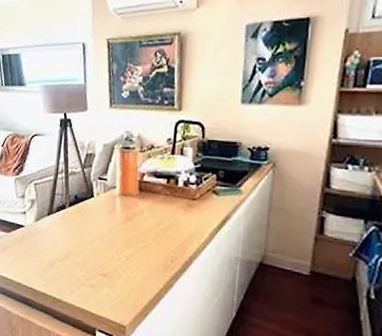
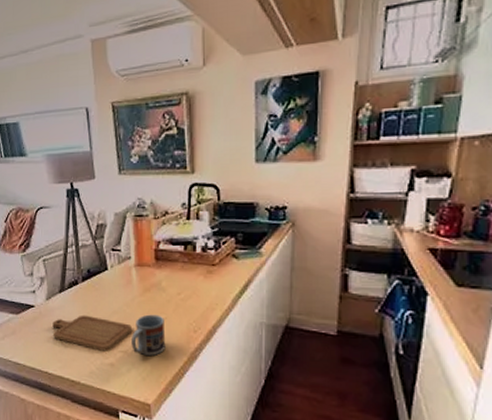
chopping board: none [39,237,113,273] -> present [52,315,132,351]
cup: none [111,241,144,281] -> present [132,314,166,357]

